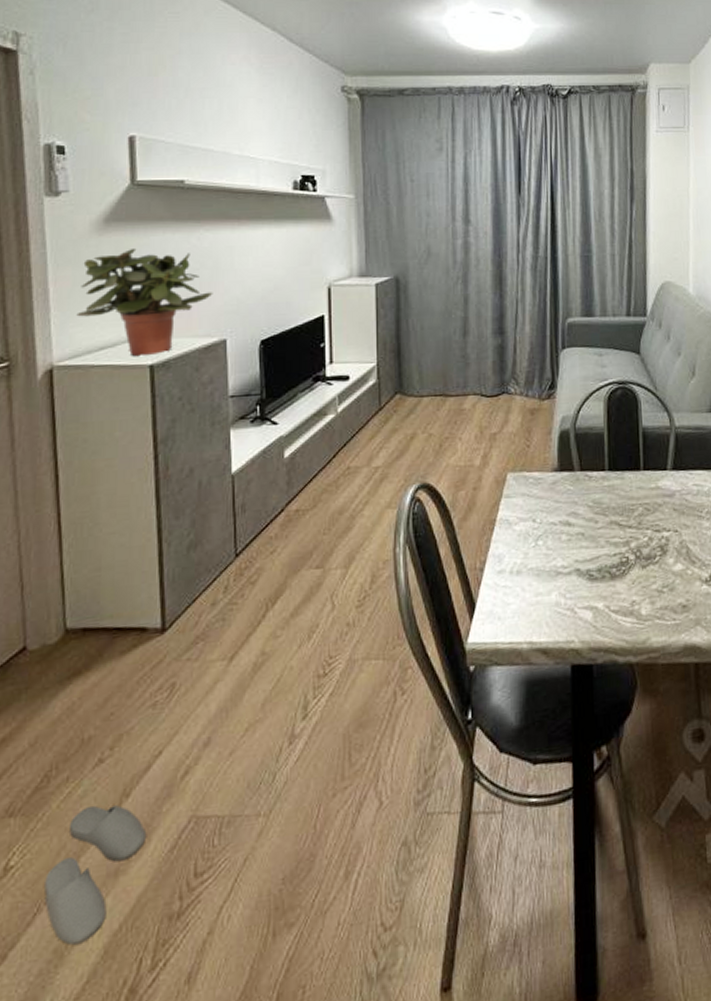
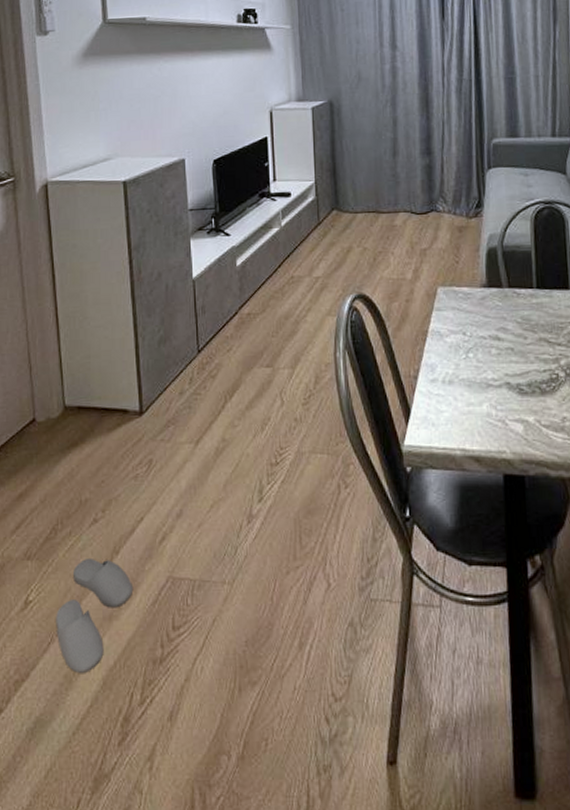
potted plant: present [76,249,213,357] -> none [64,79,173,174]

